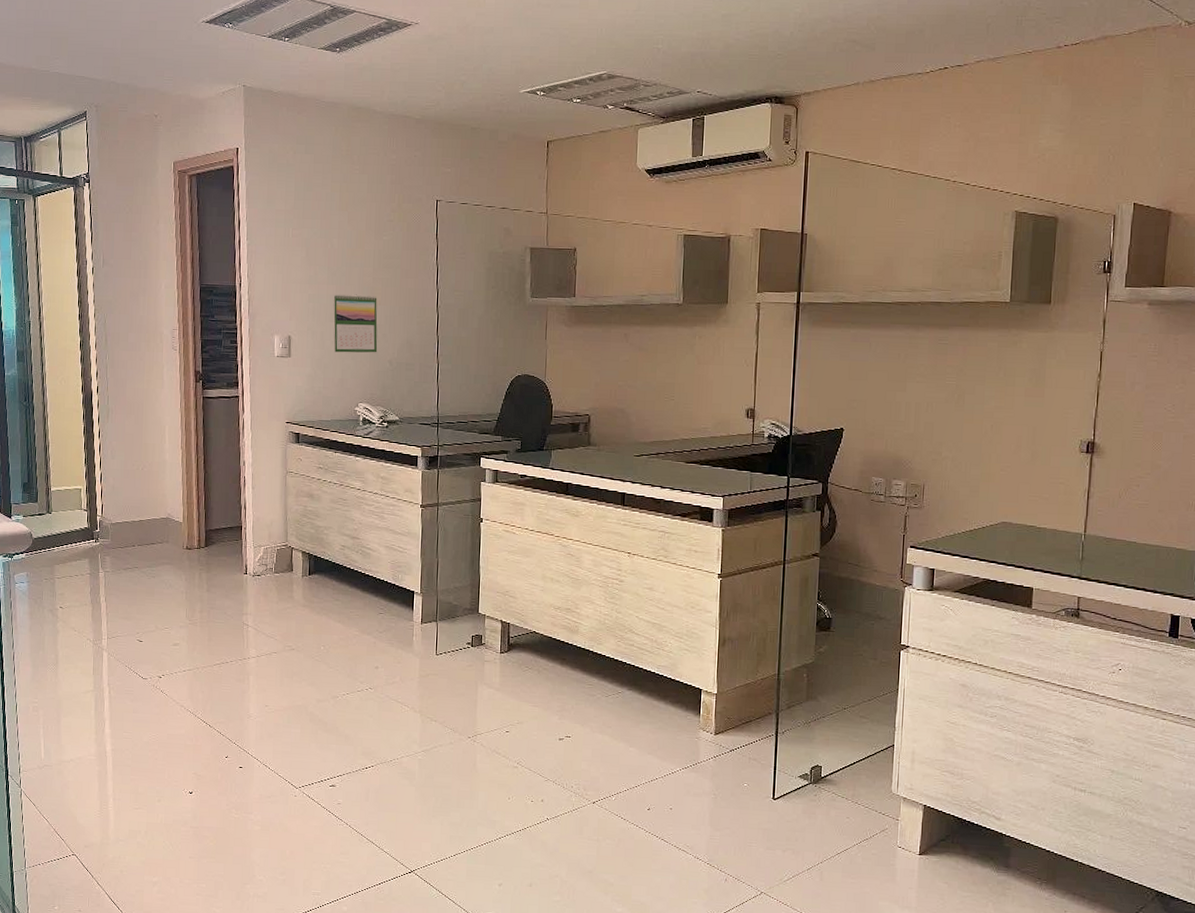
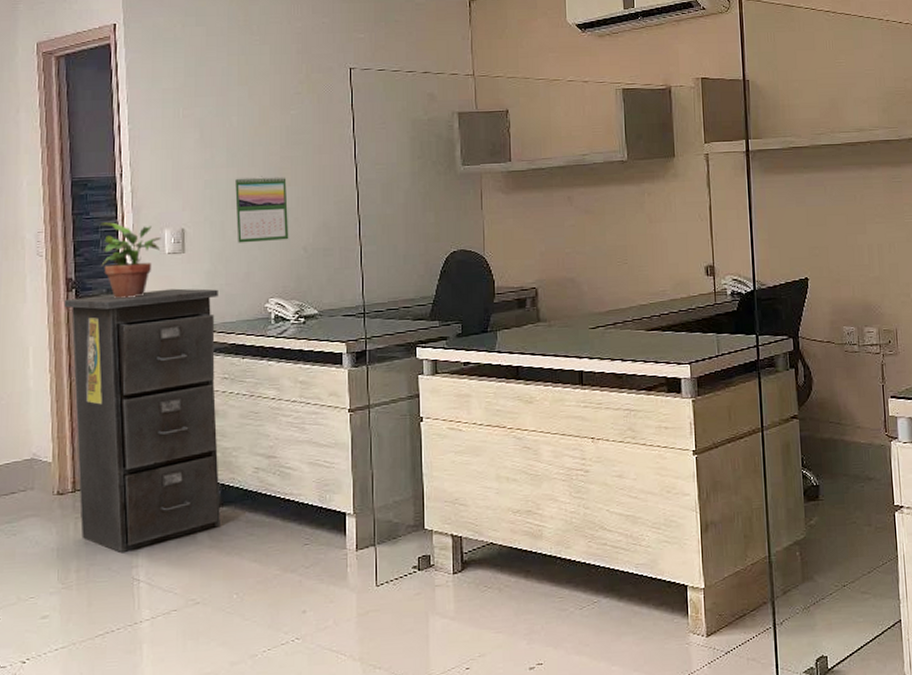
filing cabinet: none [193,387,317,601] -> present [63,288,220,552]
potted plant: none [222,325,272,392] -> present [99,222,161,298]

